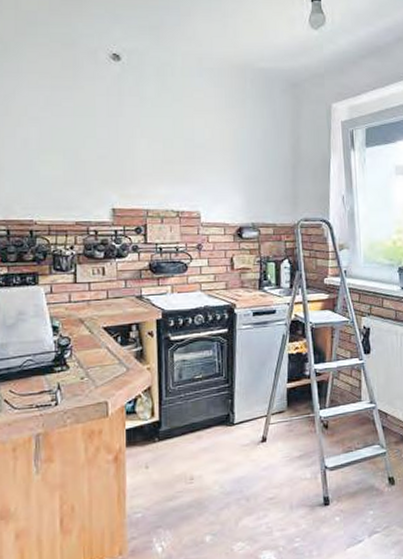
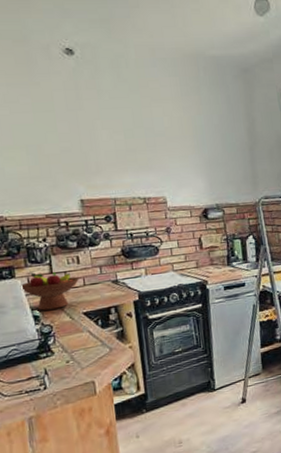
fruit bowl: none [42,280,103,322] -> present [19,272,79,311]

